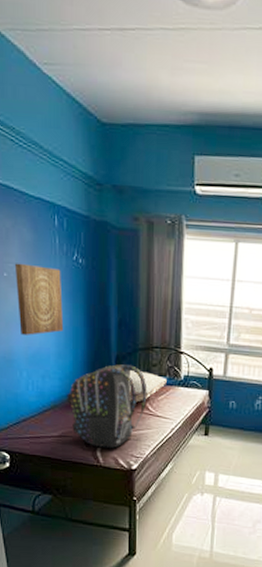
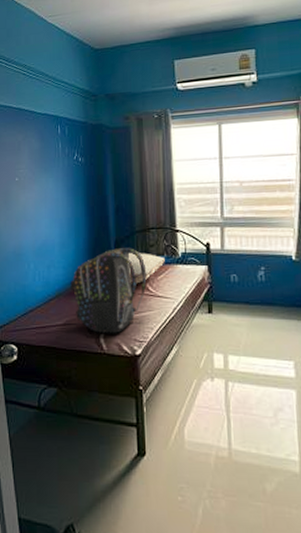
wall art: present [15,263,64,335] -> none [25,168,67,230]

